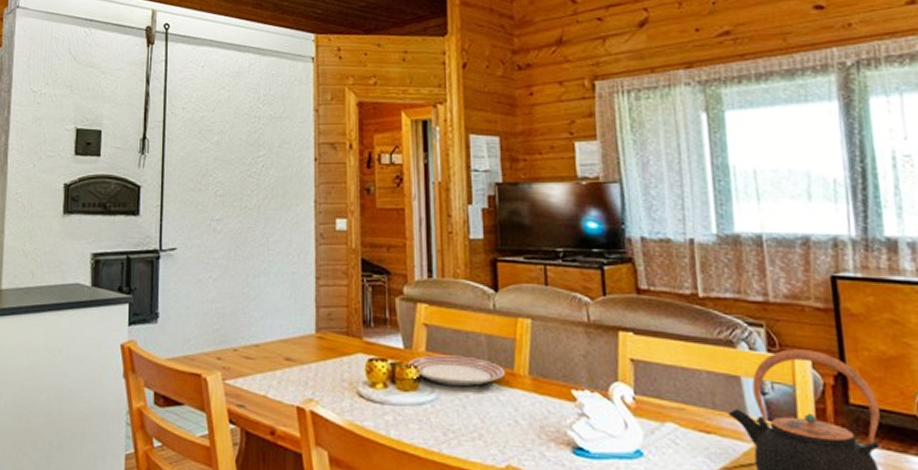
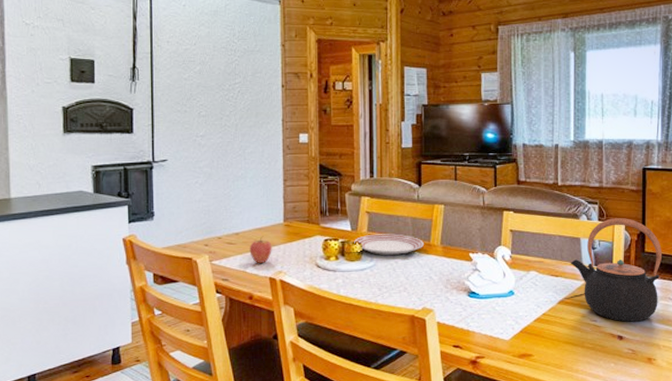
fruit: none [272,350,301,387] -> present [249,236,272,263]

